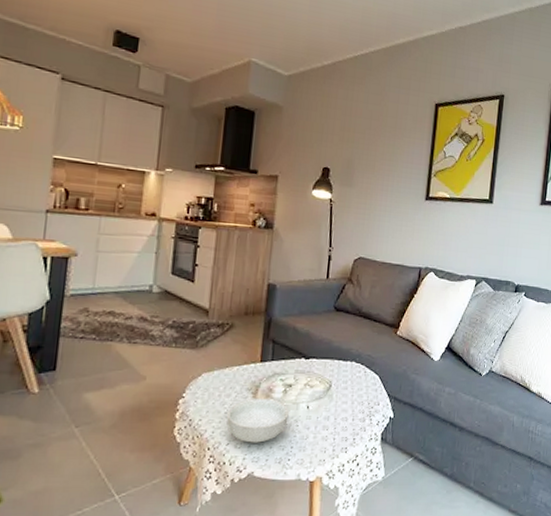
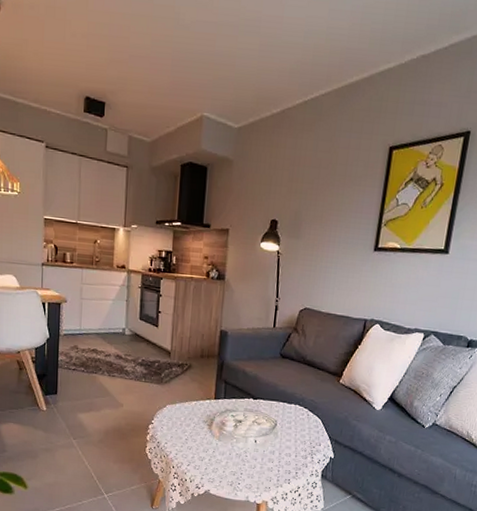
cereal bowl: present [226,399,289,443] -> none [187,430,239,467]

